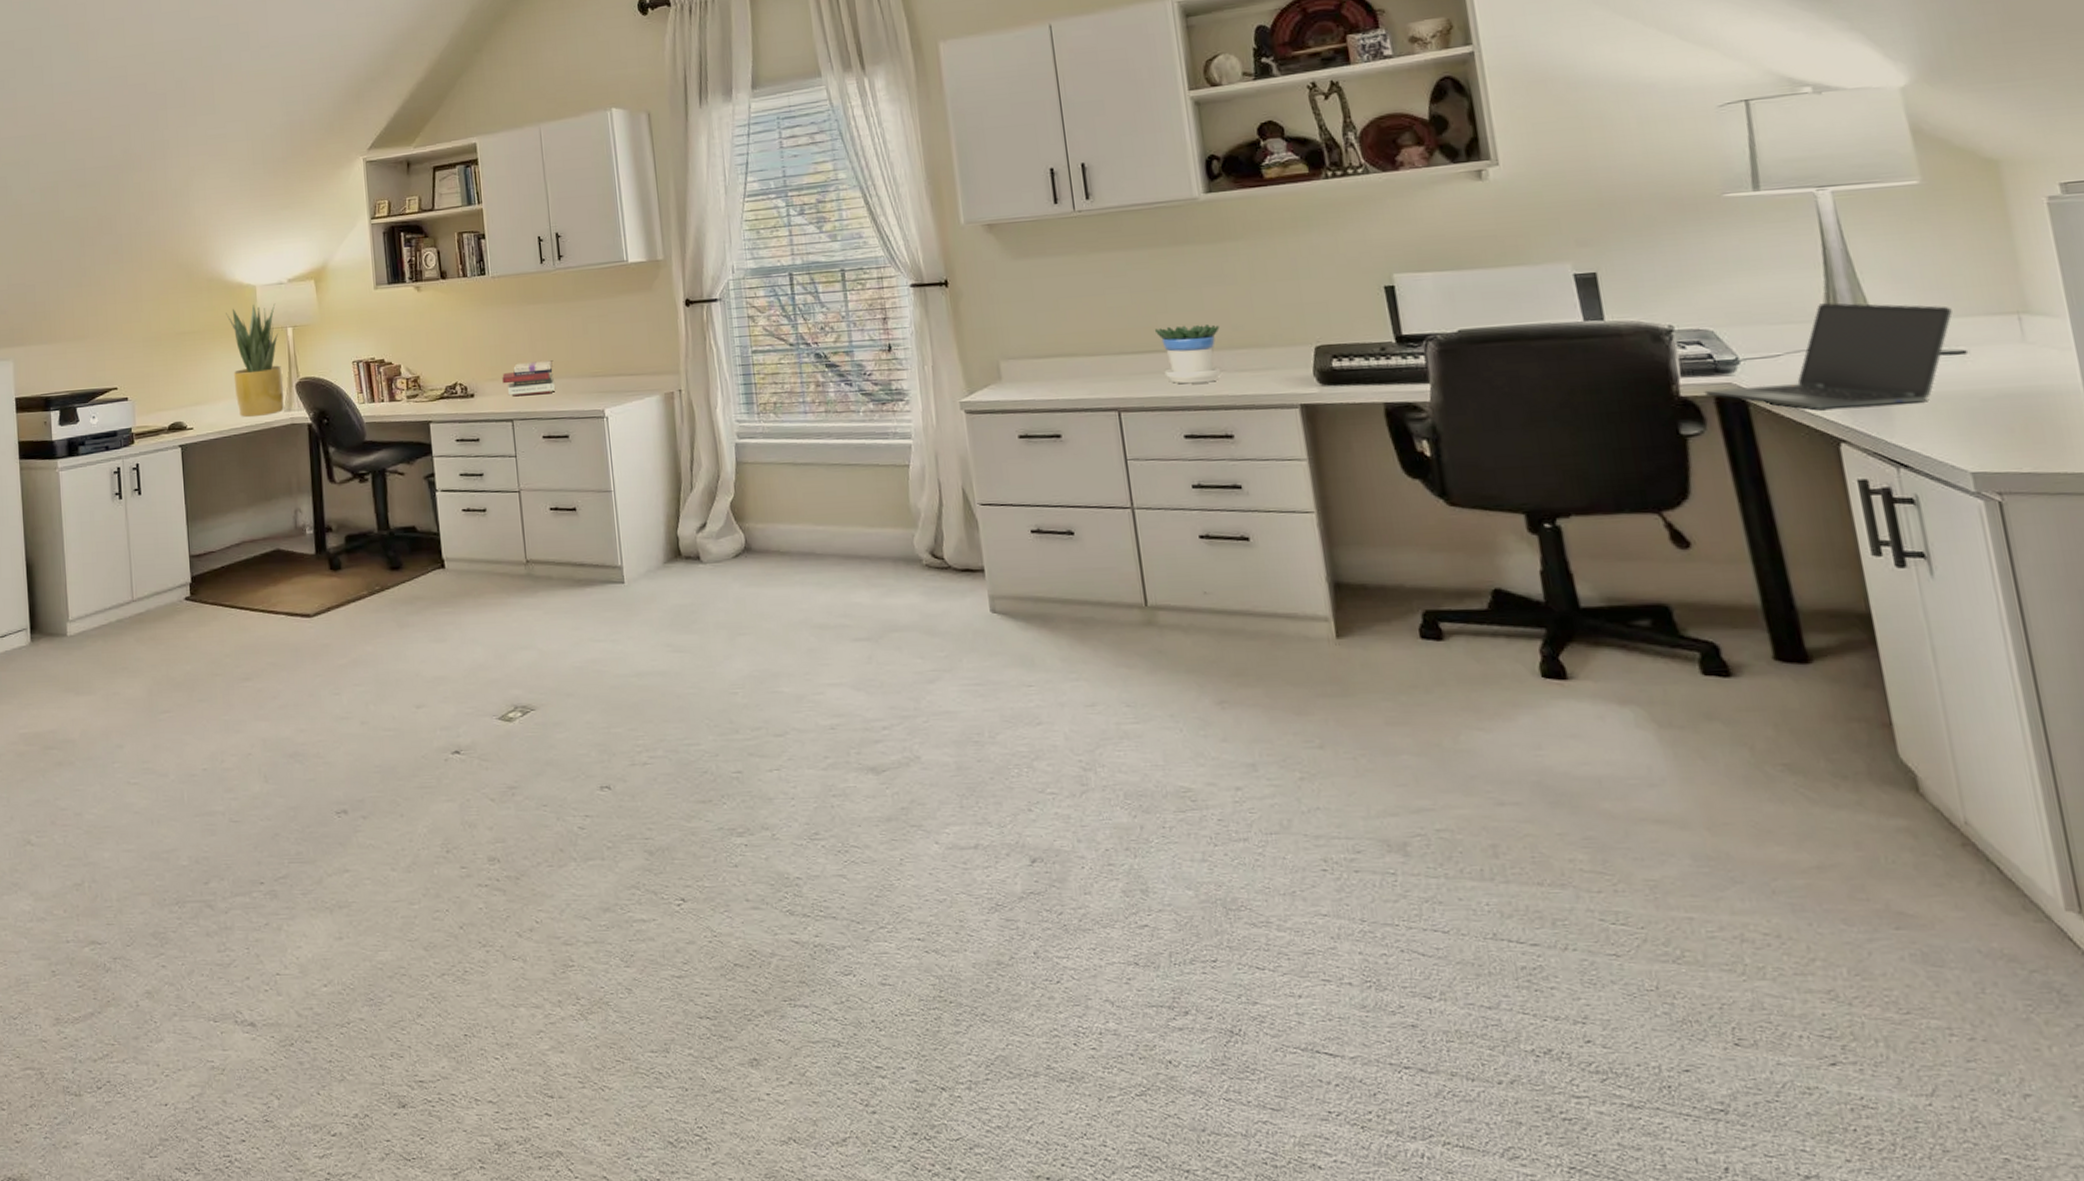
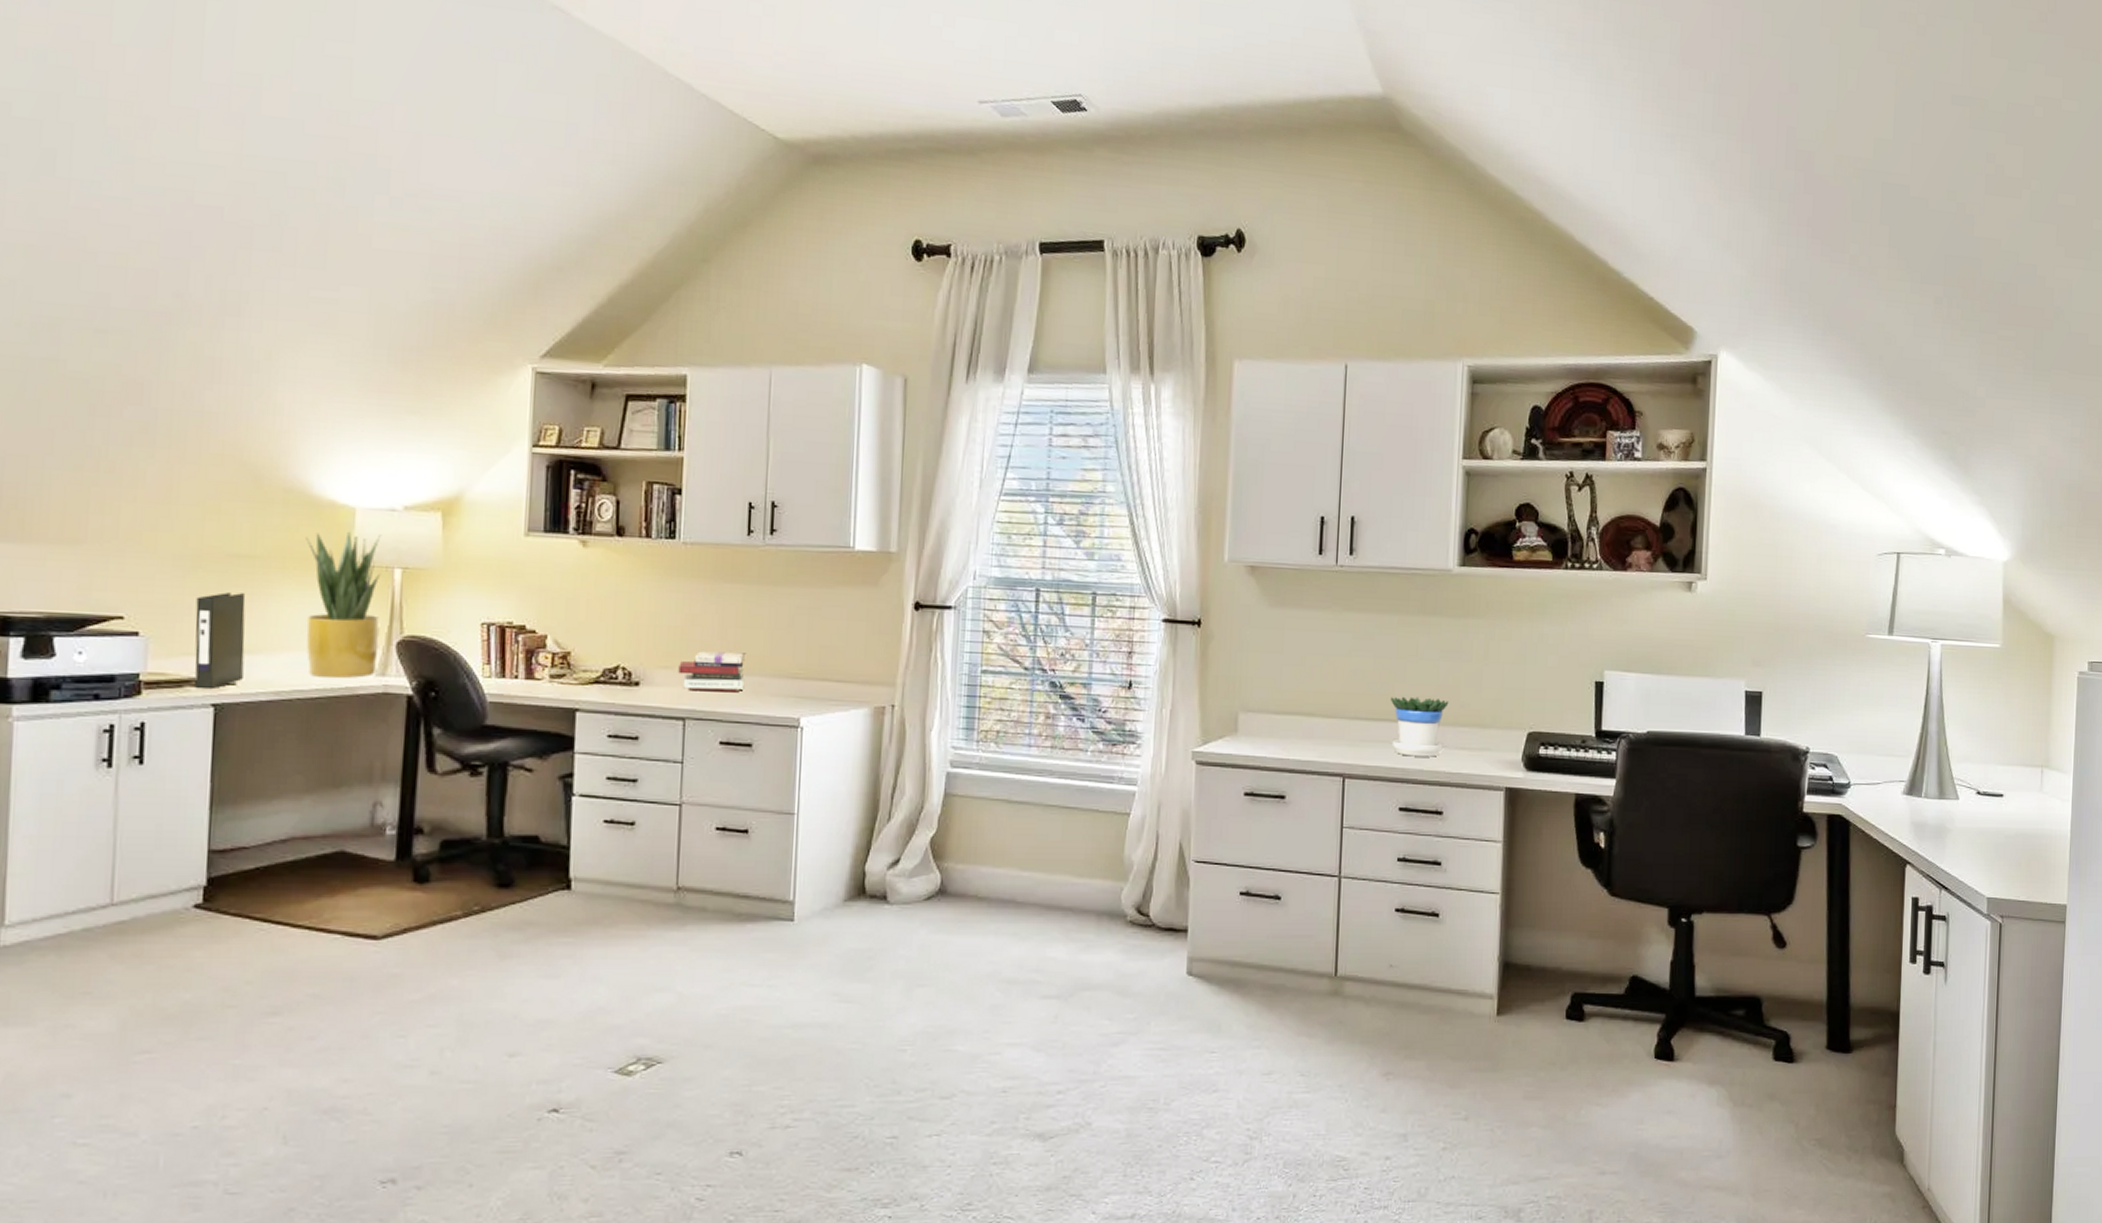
binder: none [161,360,197,435] -> present [194,592,246,690]
laptop: present [1704,303,1952,410] -> none [1820,742,2001,835]

